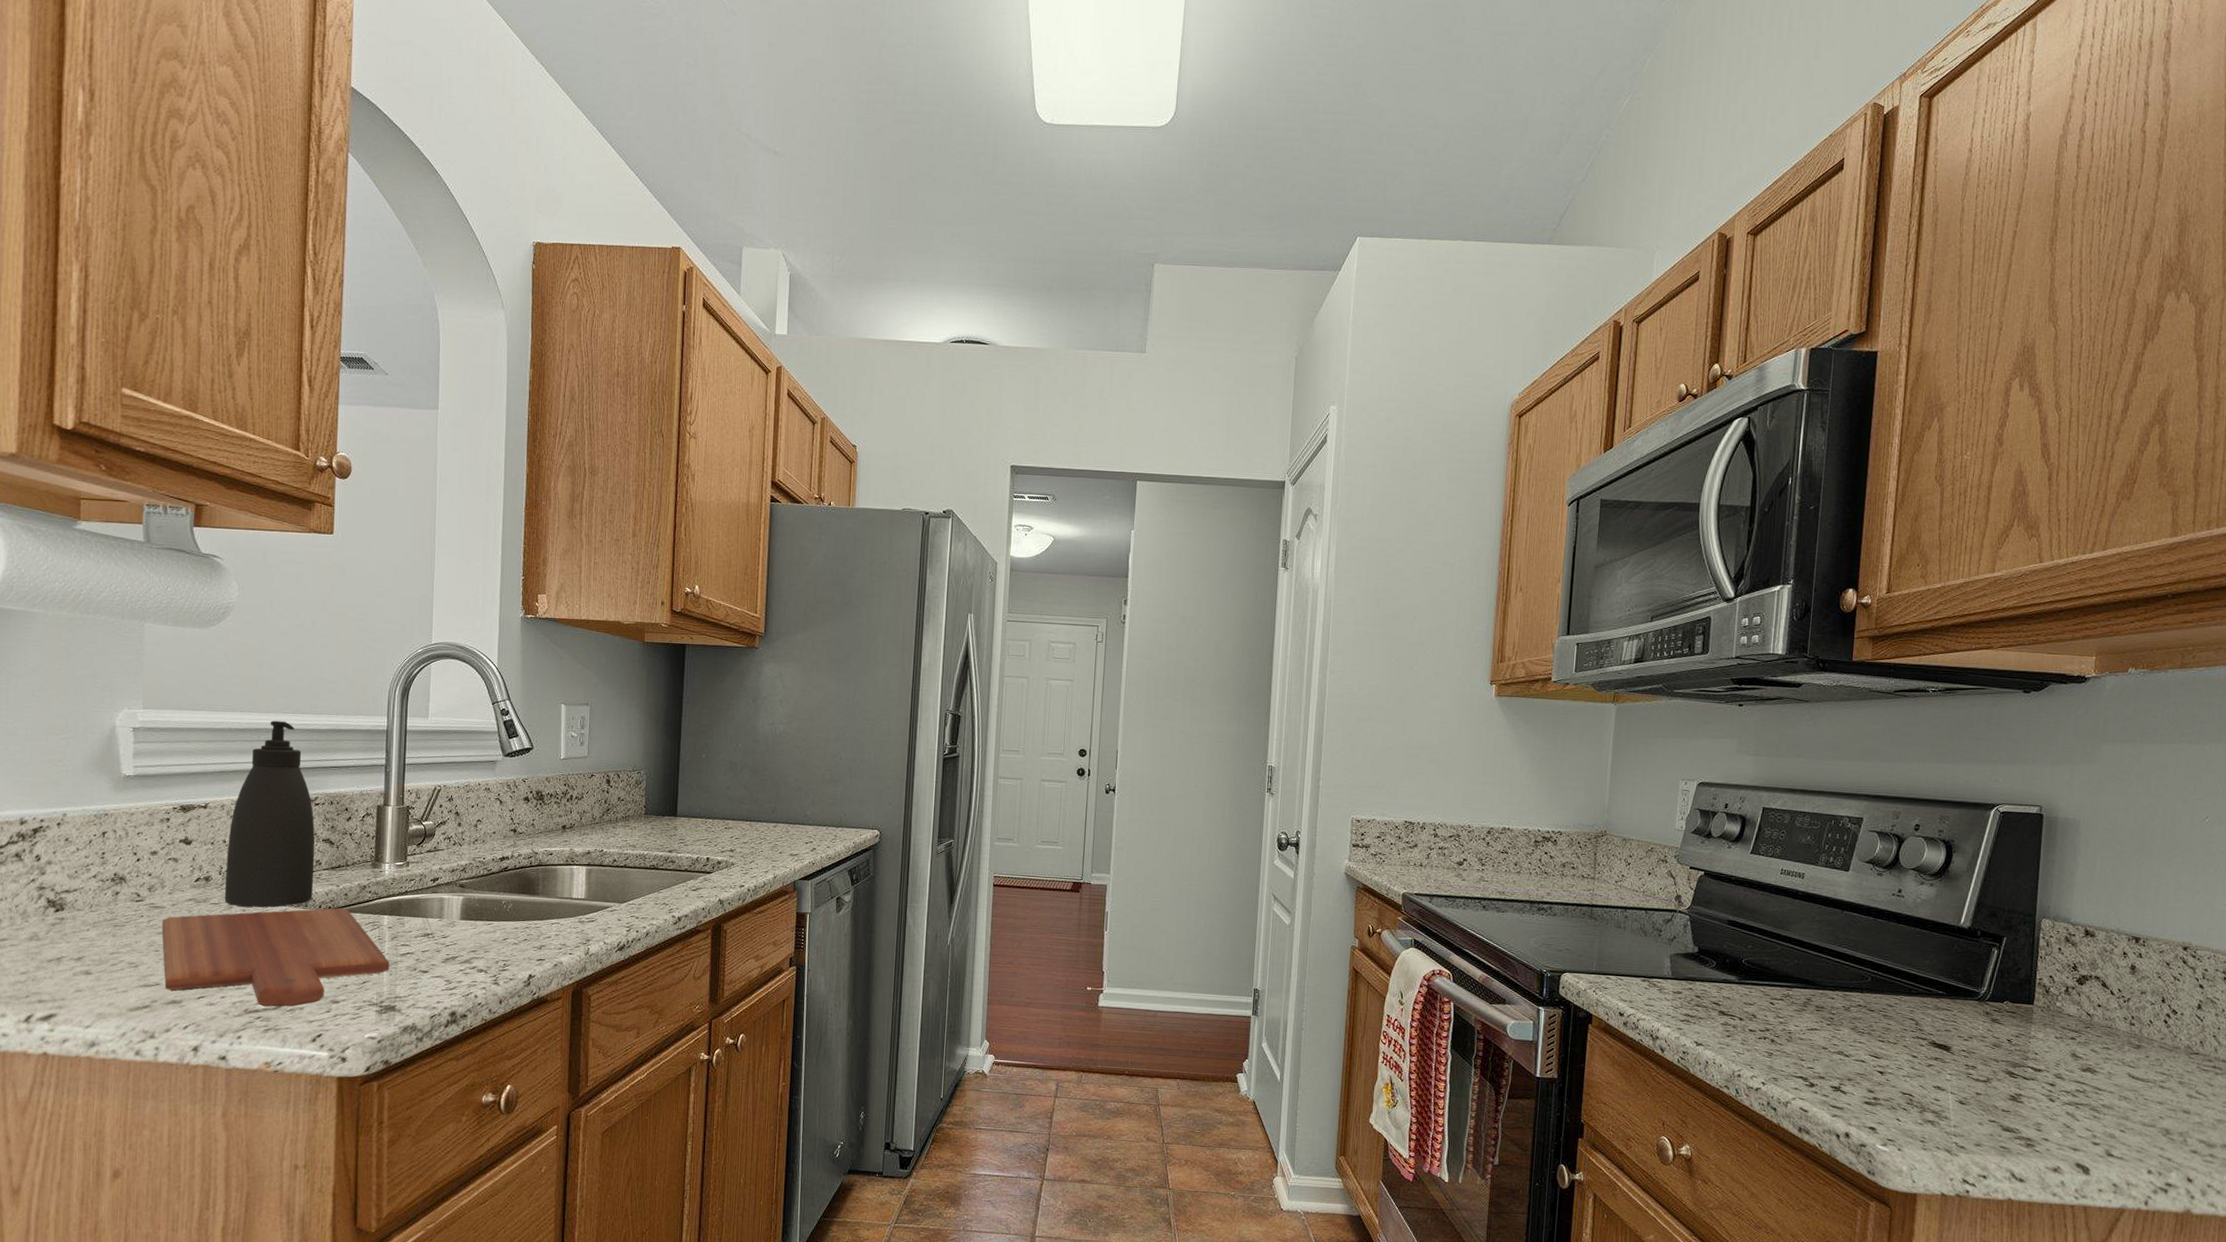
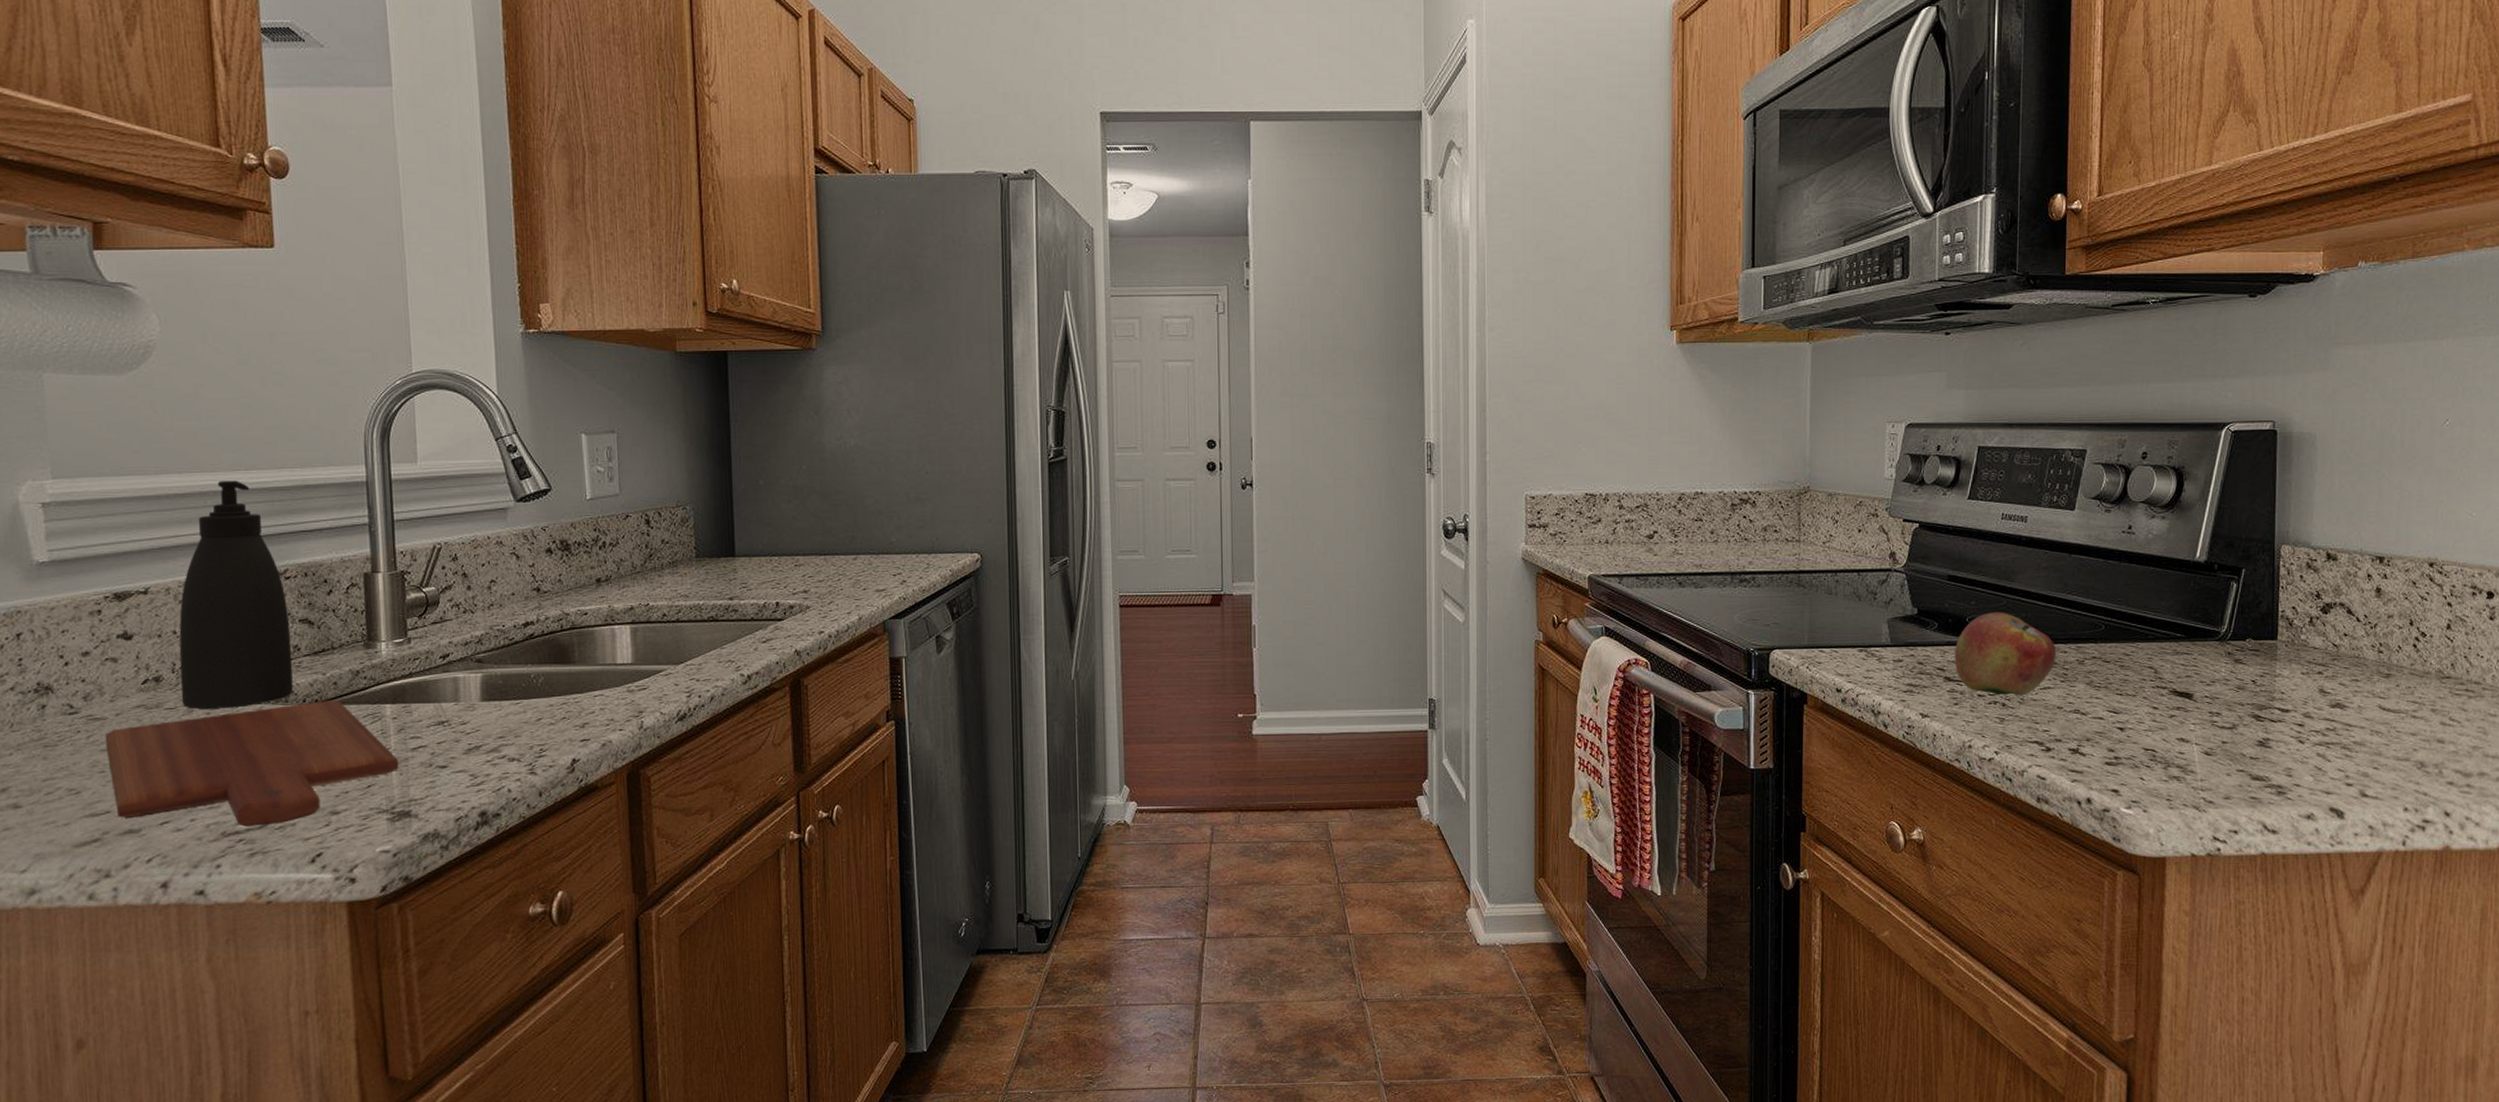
fruit: none [1729,956,1825,1035] -> present [1954,612,2057,696]

